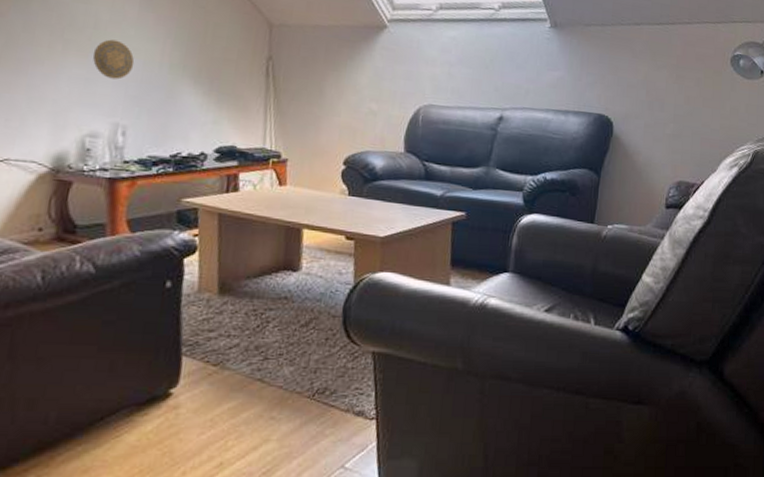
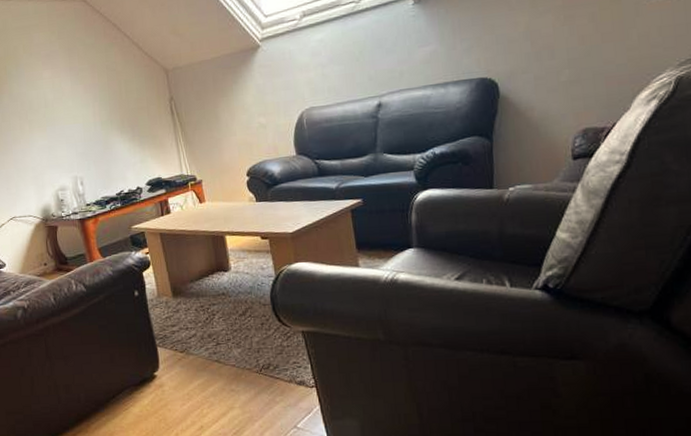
decorative plate: present [92,39,135,80] -> none [49,112,77,143]

